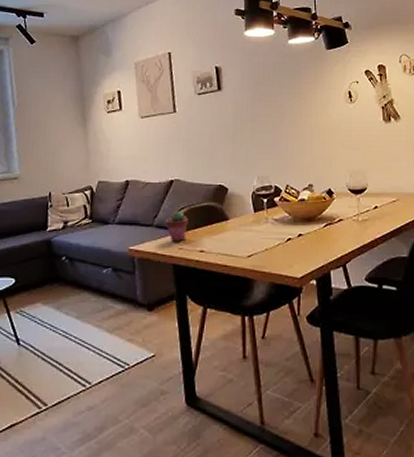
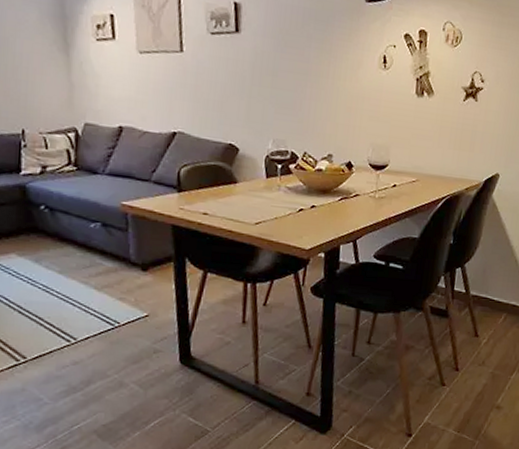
potted succulent: present [165,211,188,242] -> none [164,168,192,202]

